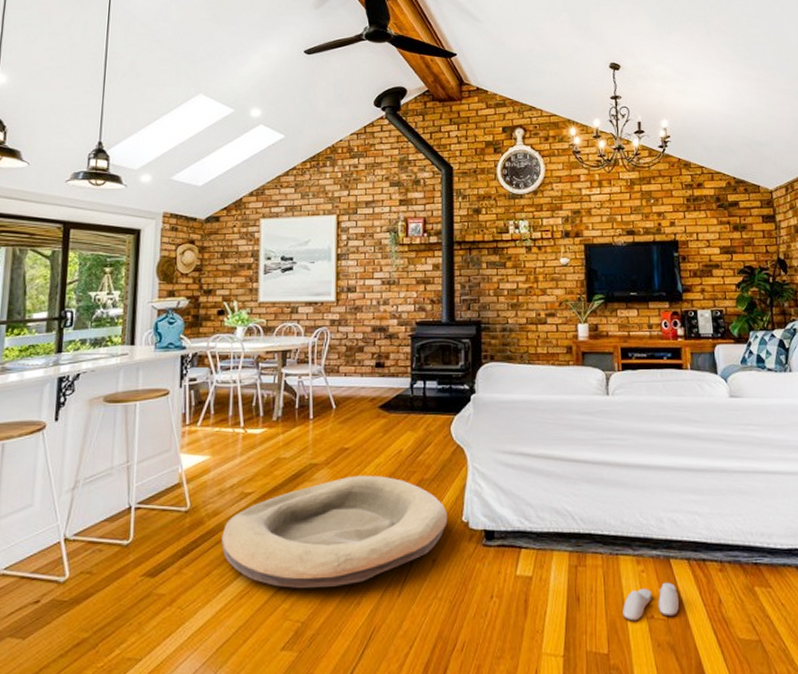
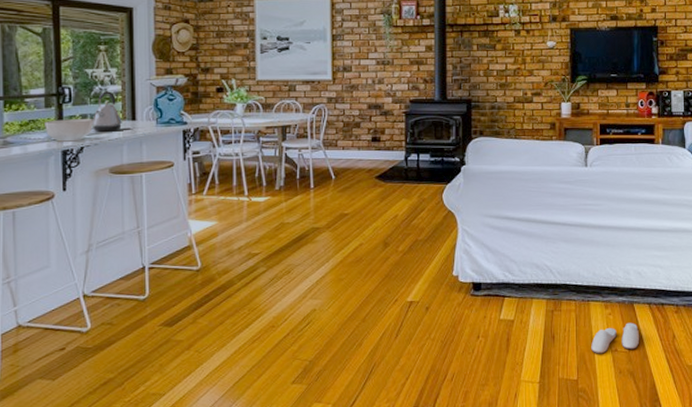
bowl: none [43,344,93,369] -> present [45,119,94,143]
kettle: none [90,315,122,357] -> present [91,91,123,132]
dog bed: present [221,475,448,588] -> none [232,237,440,333]

